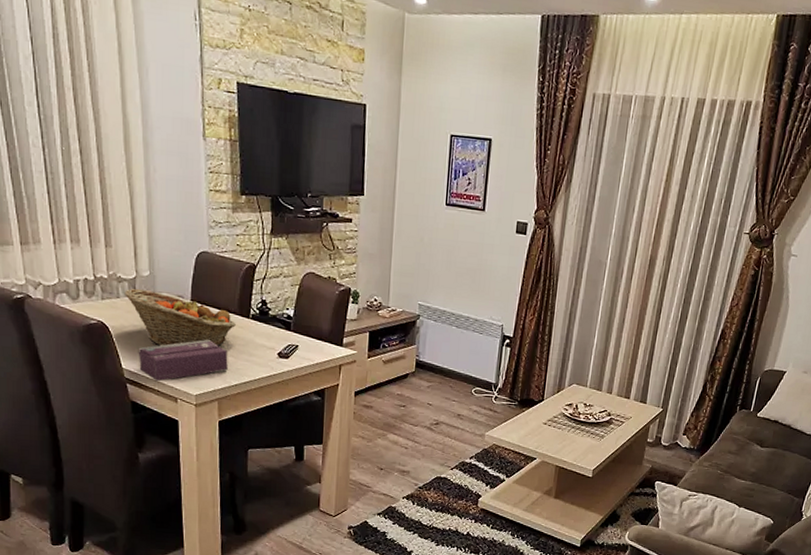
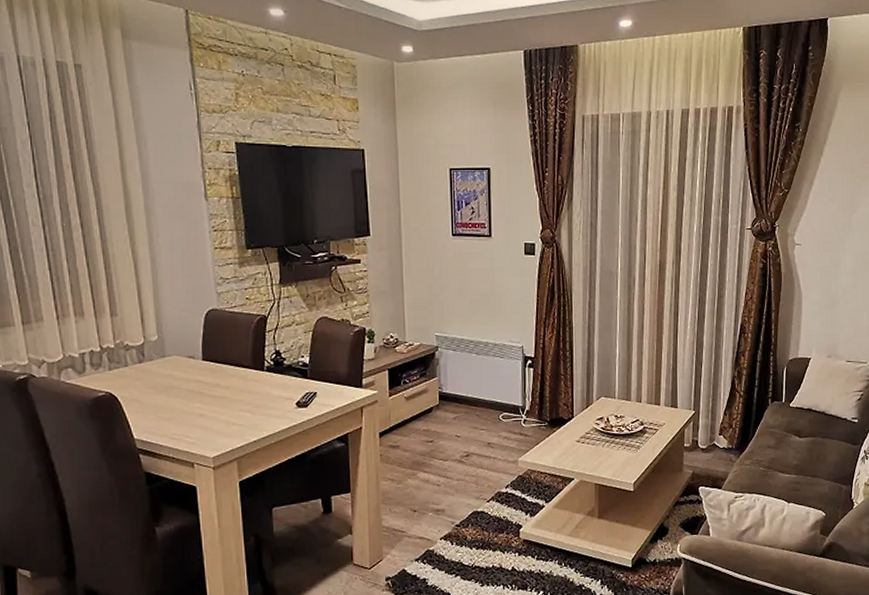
fruit basket: present [125,288,236,347] -> none [133,354,250,411]
tissue box: present [138,340,228,382] -> none [149,398,245,448]

